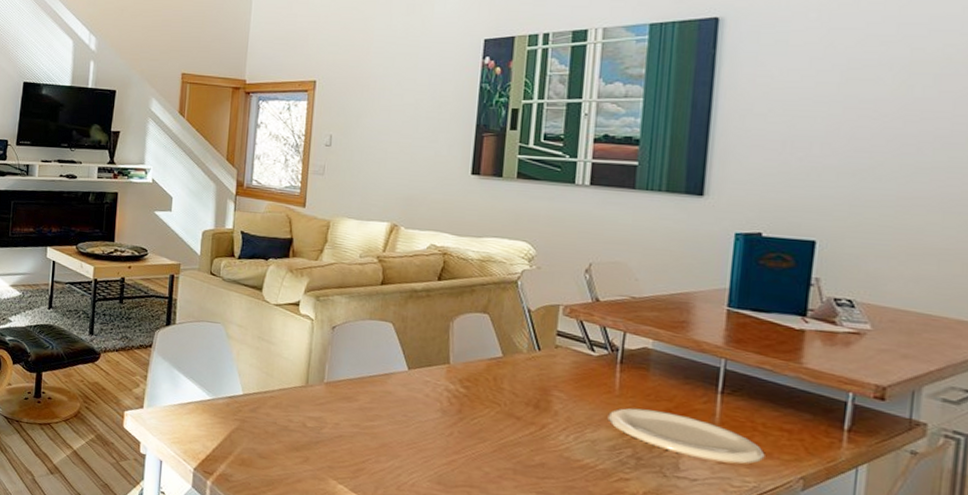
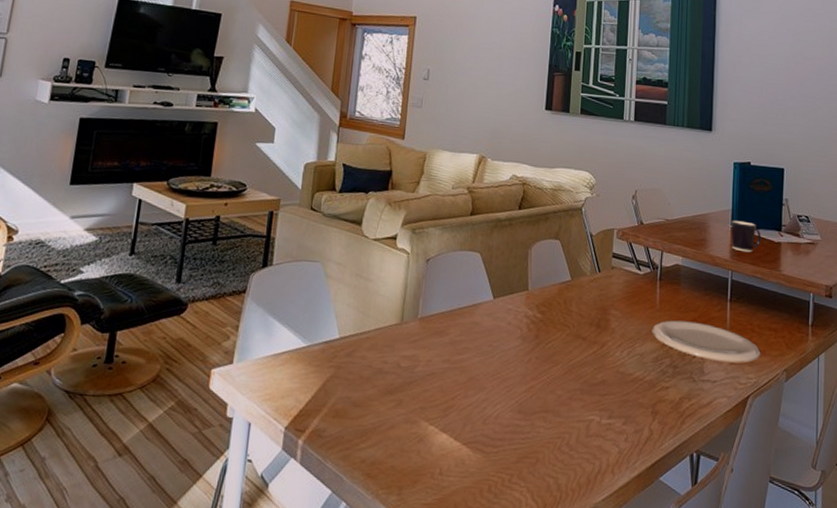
mug: none [726,300,774,340] -> present [730,220,761,253]

